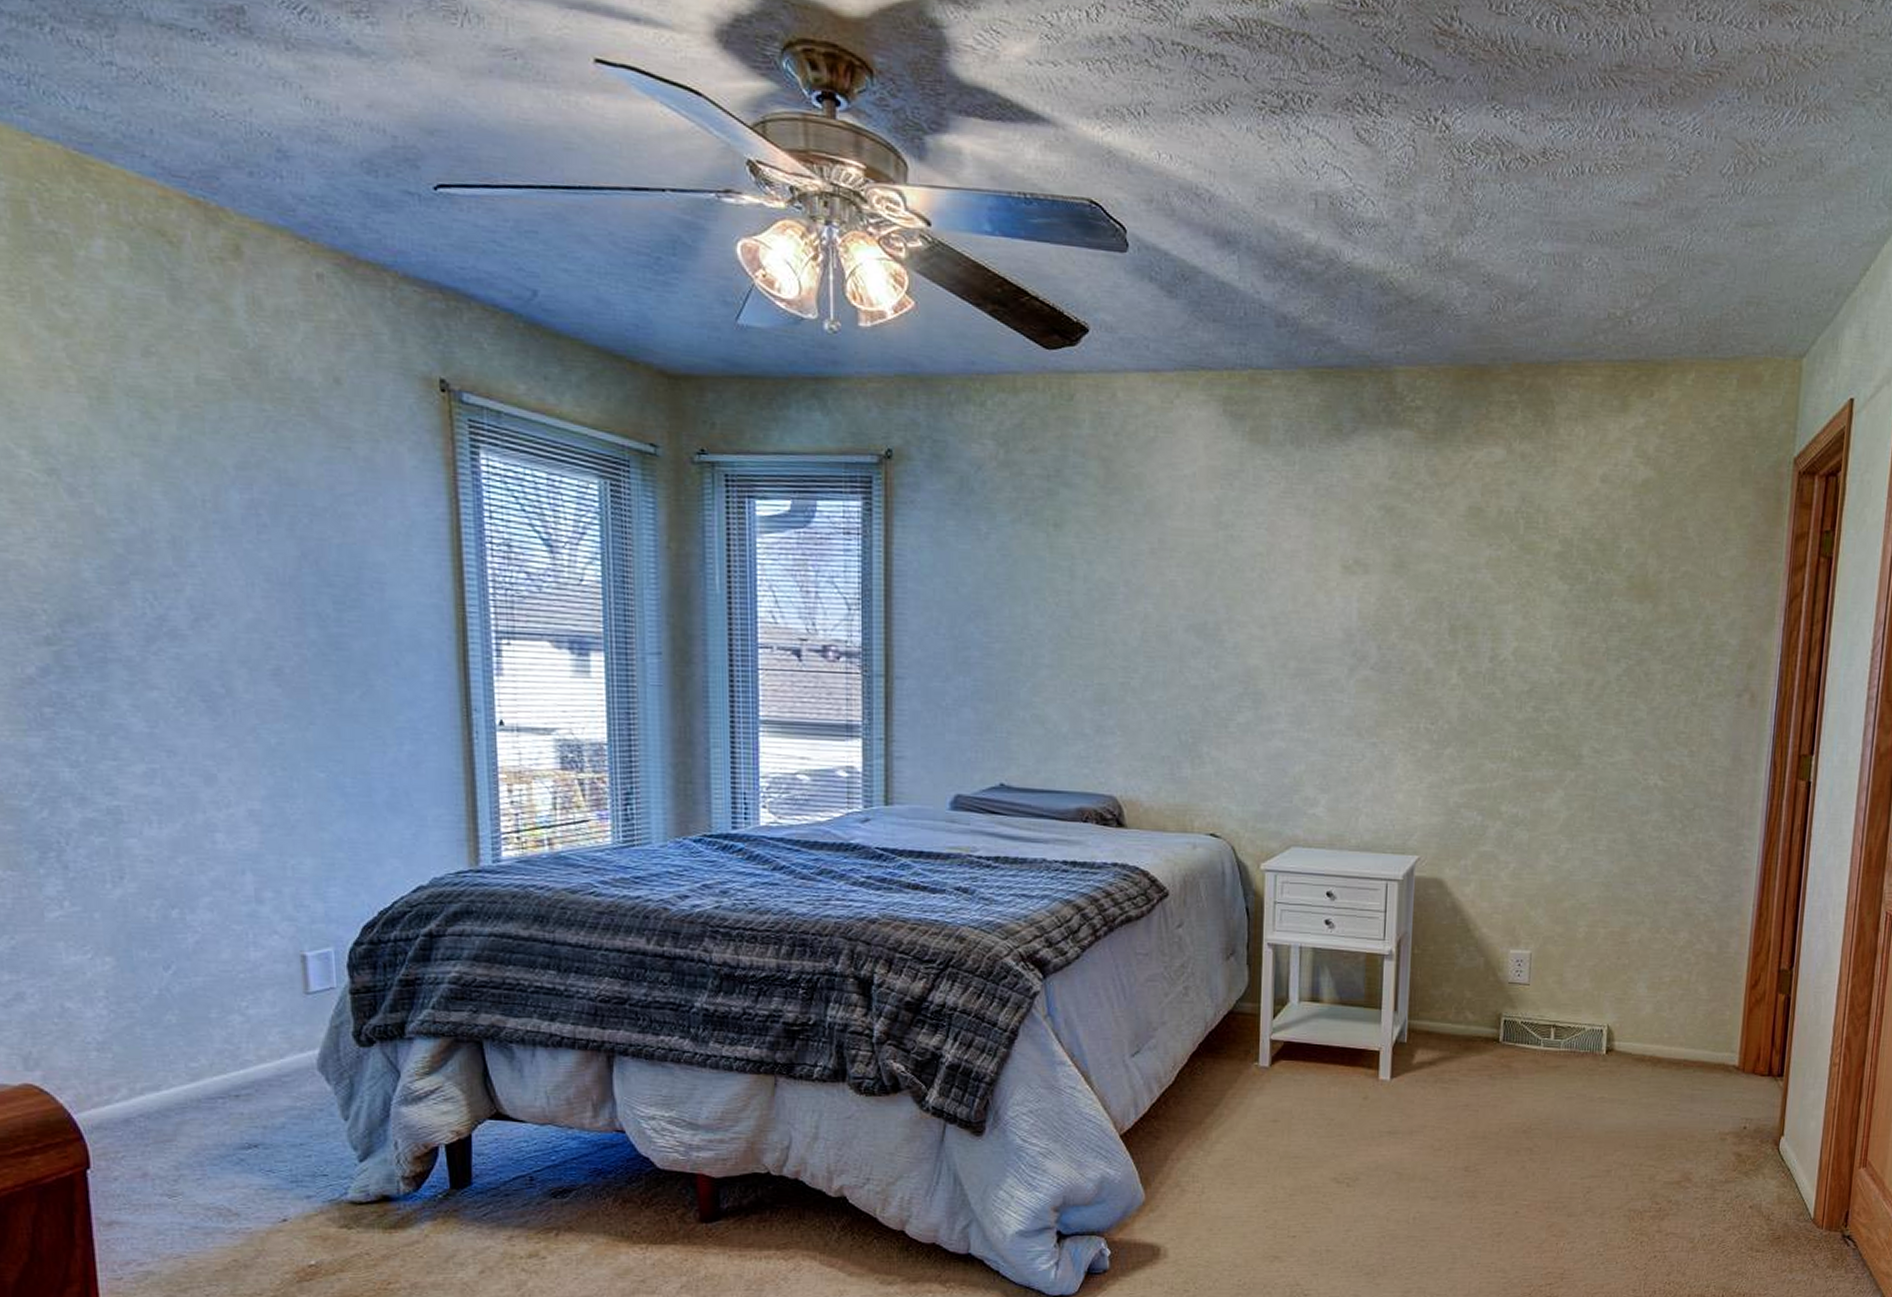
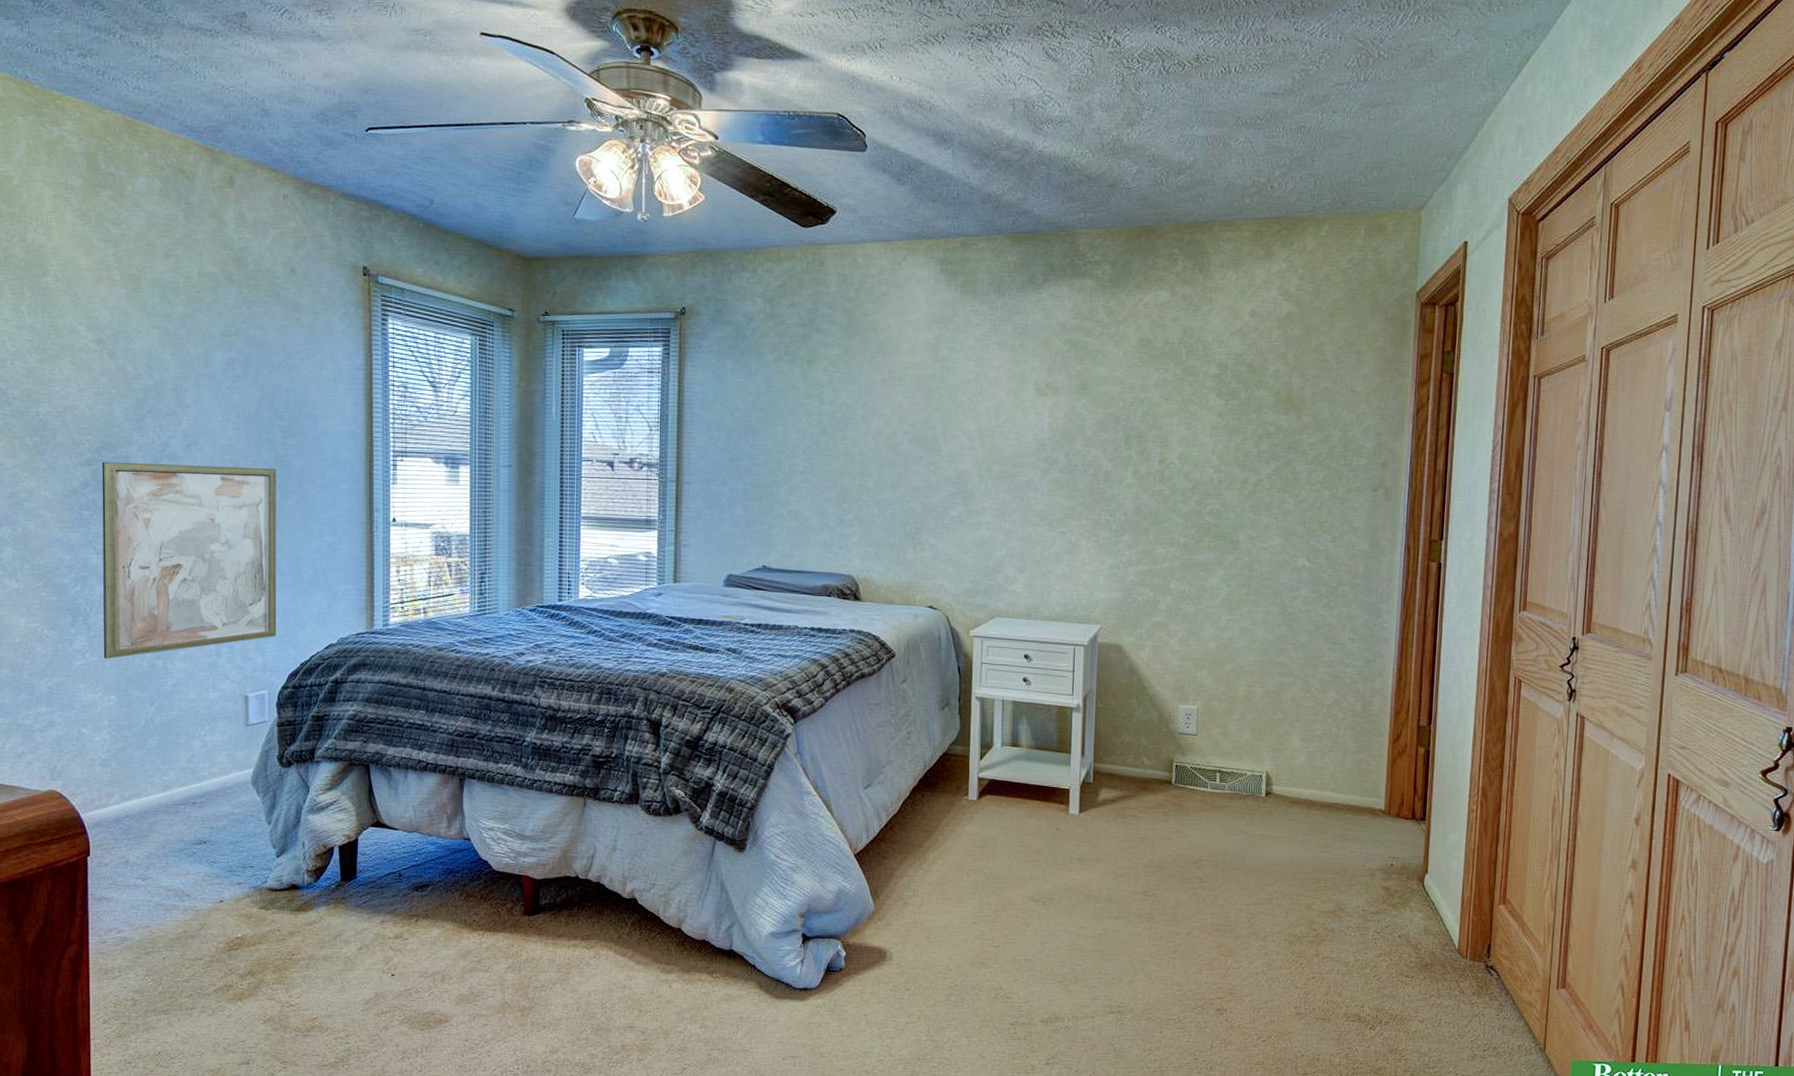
wall art: none [67,639,343,908] -> present [101,461,277,659]

